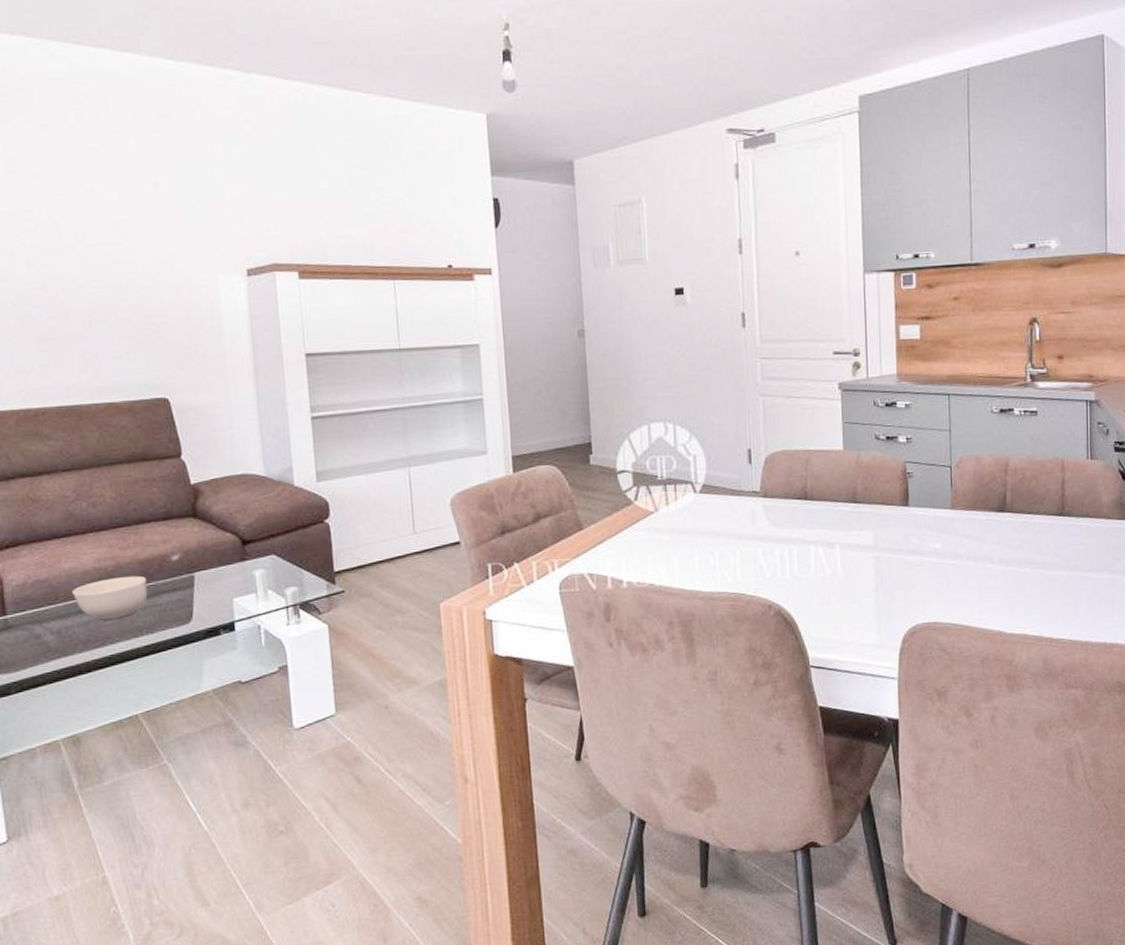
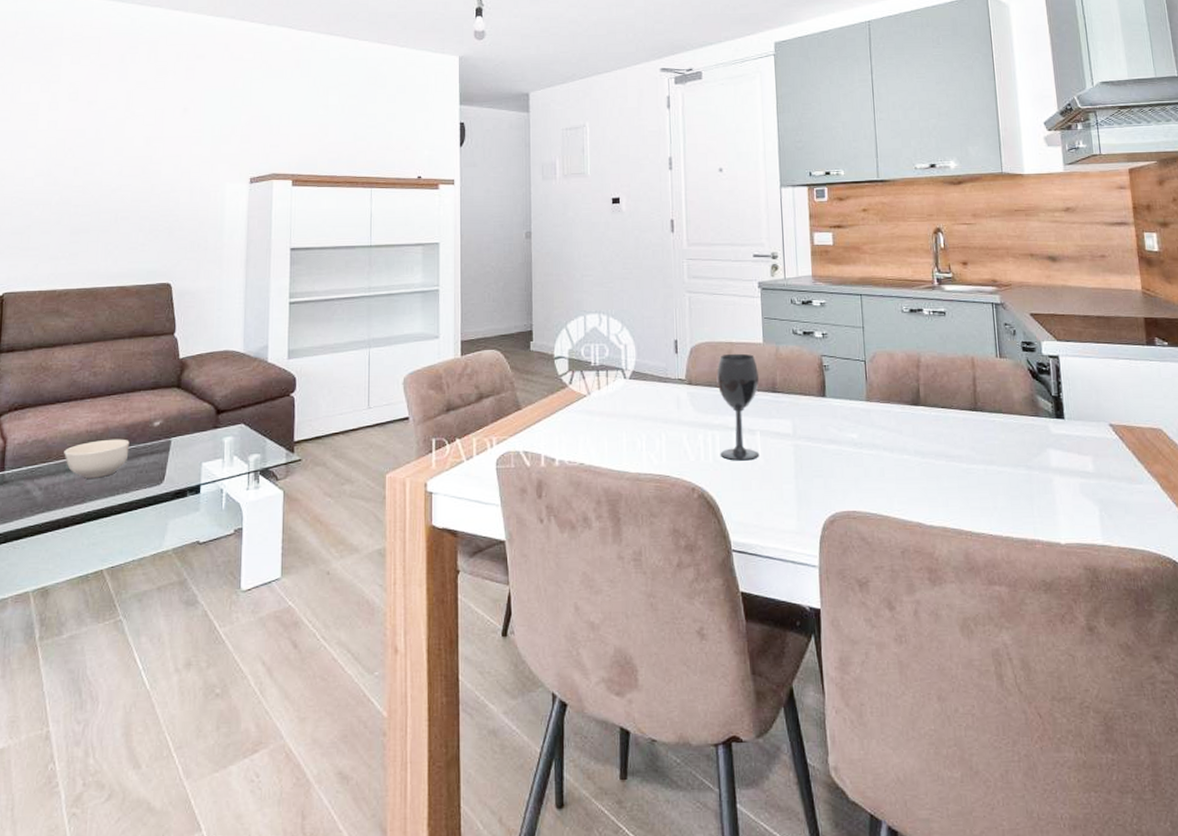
wine glass: none [793,462,839,576] -> present [716,353,760,461]

